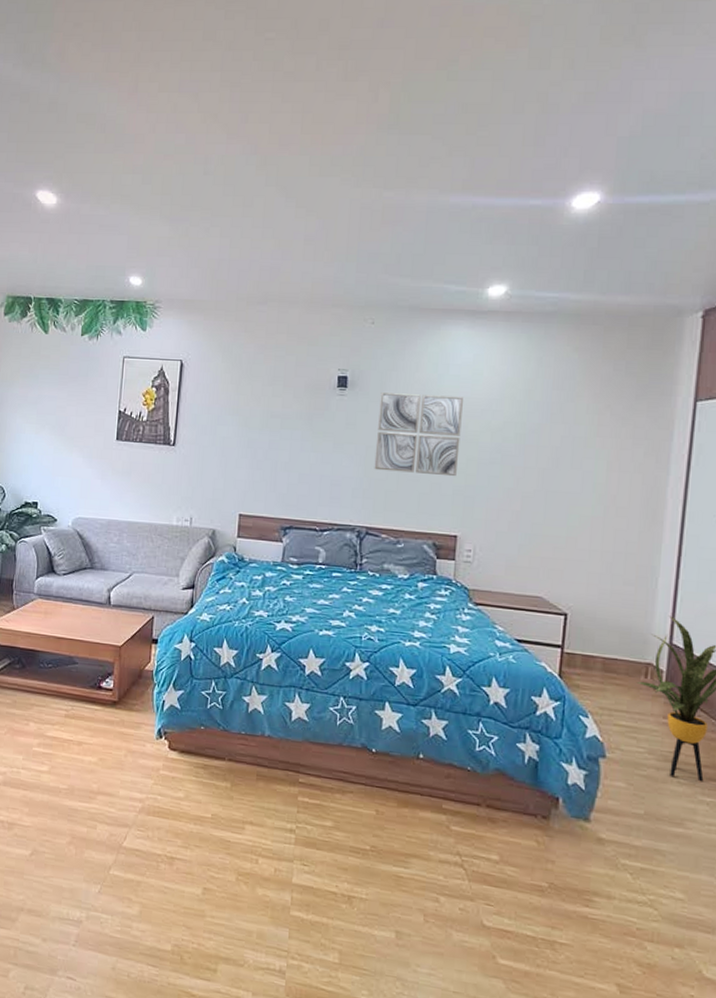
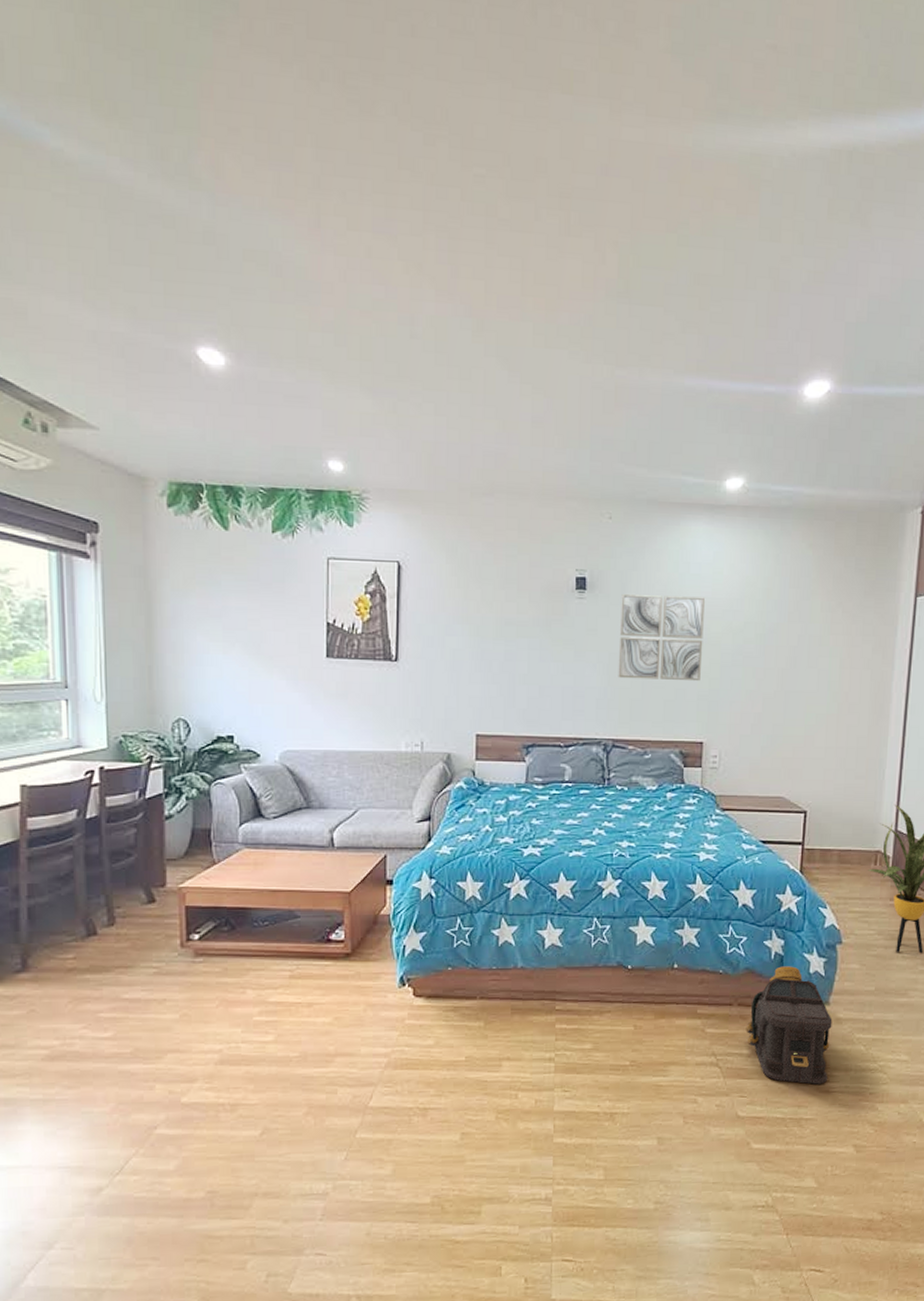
backpack: none [494,772,593,908] -> present [745,966,833,1085]

